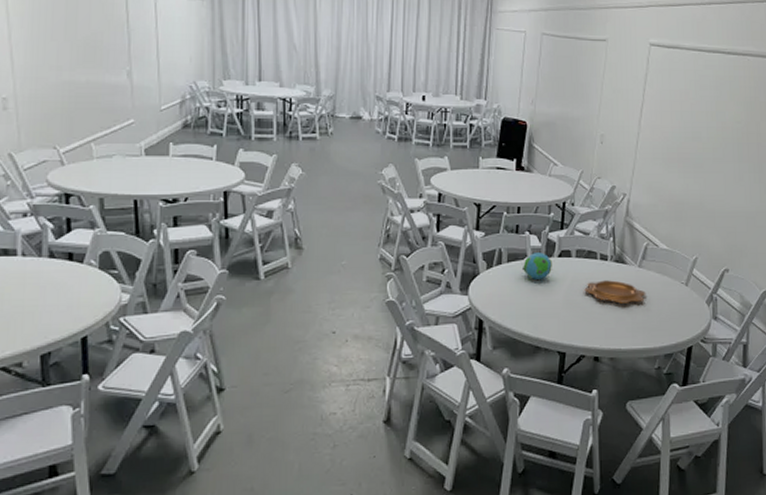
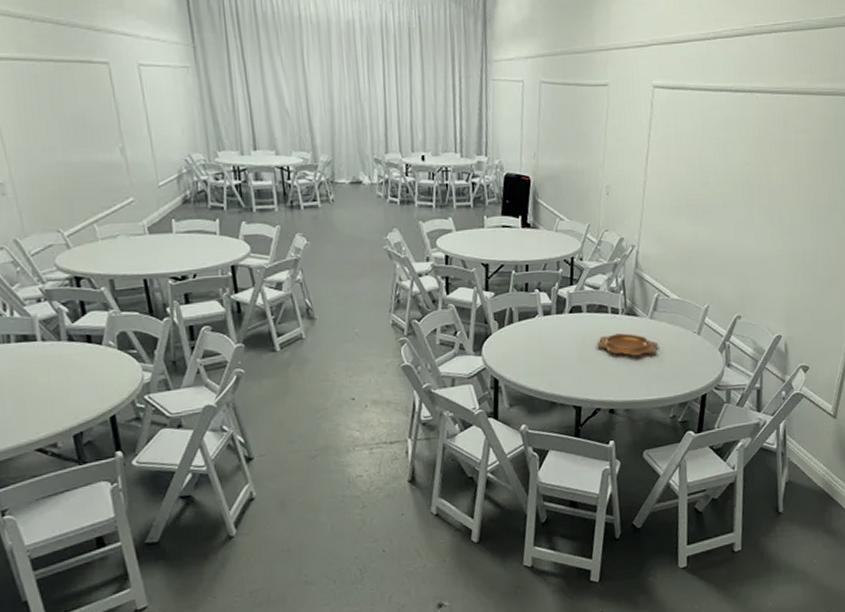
decorative ball: present [521,251,553,279] -> none [533,308,565,337]

